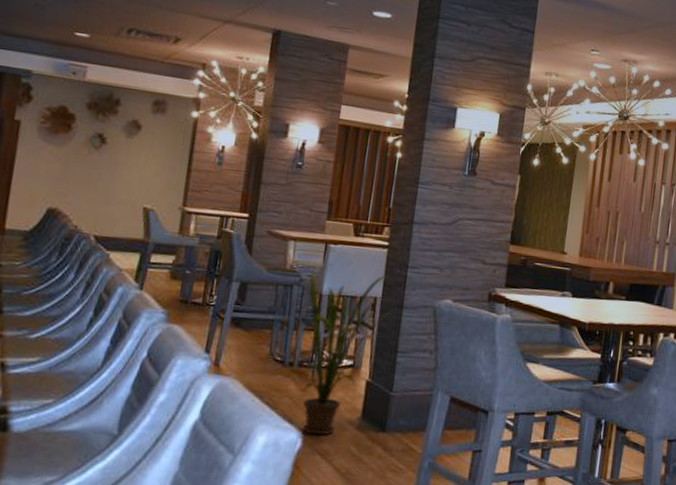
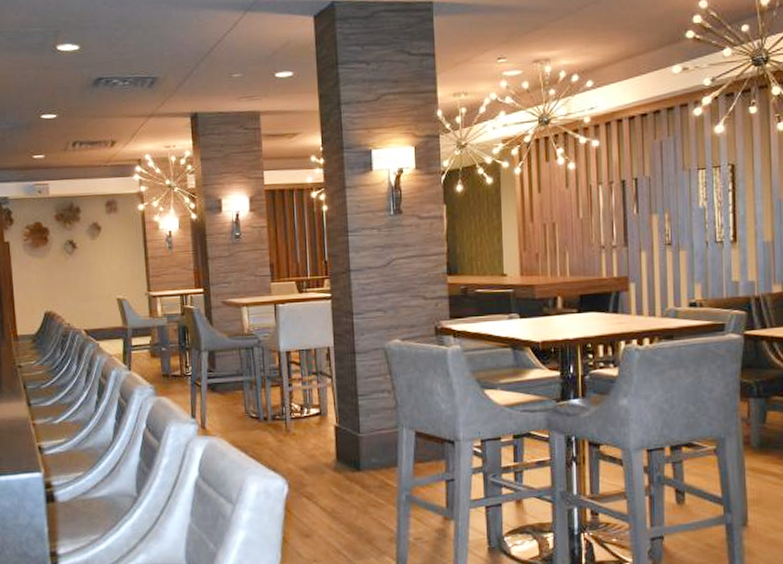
house plant: present [301,272,392,436] -> none [265,324,345,480]

